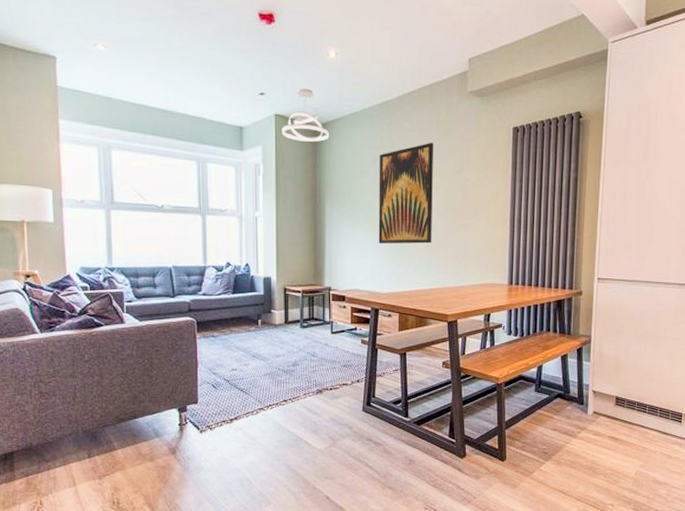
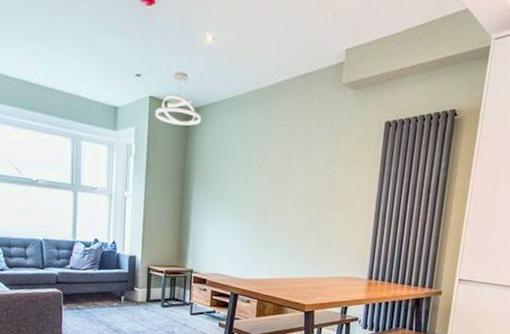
wall art: present [378,143,433,244] -> none [242,133,304,234]

